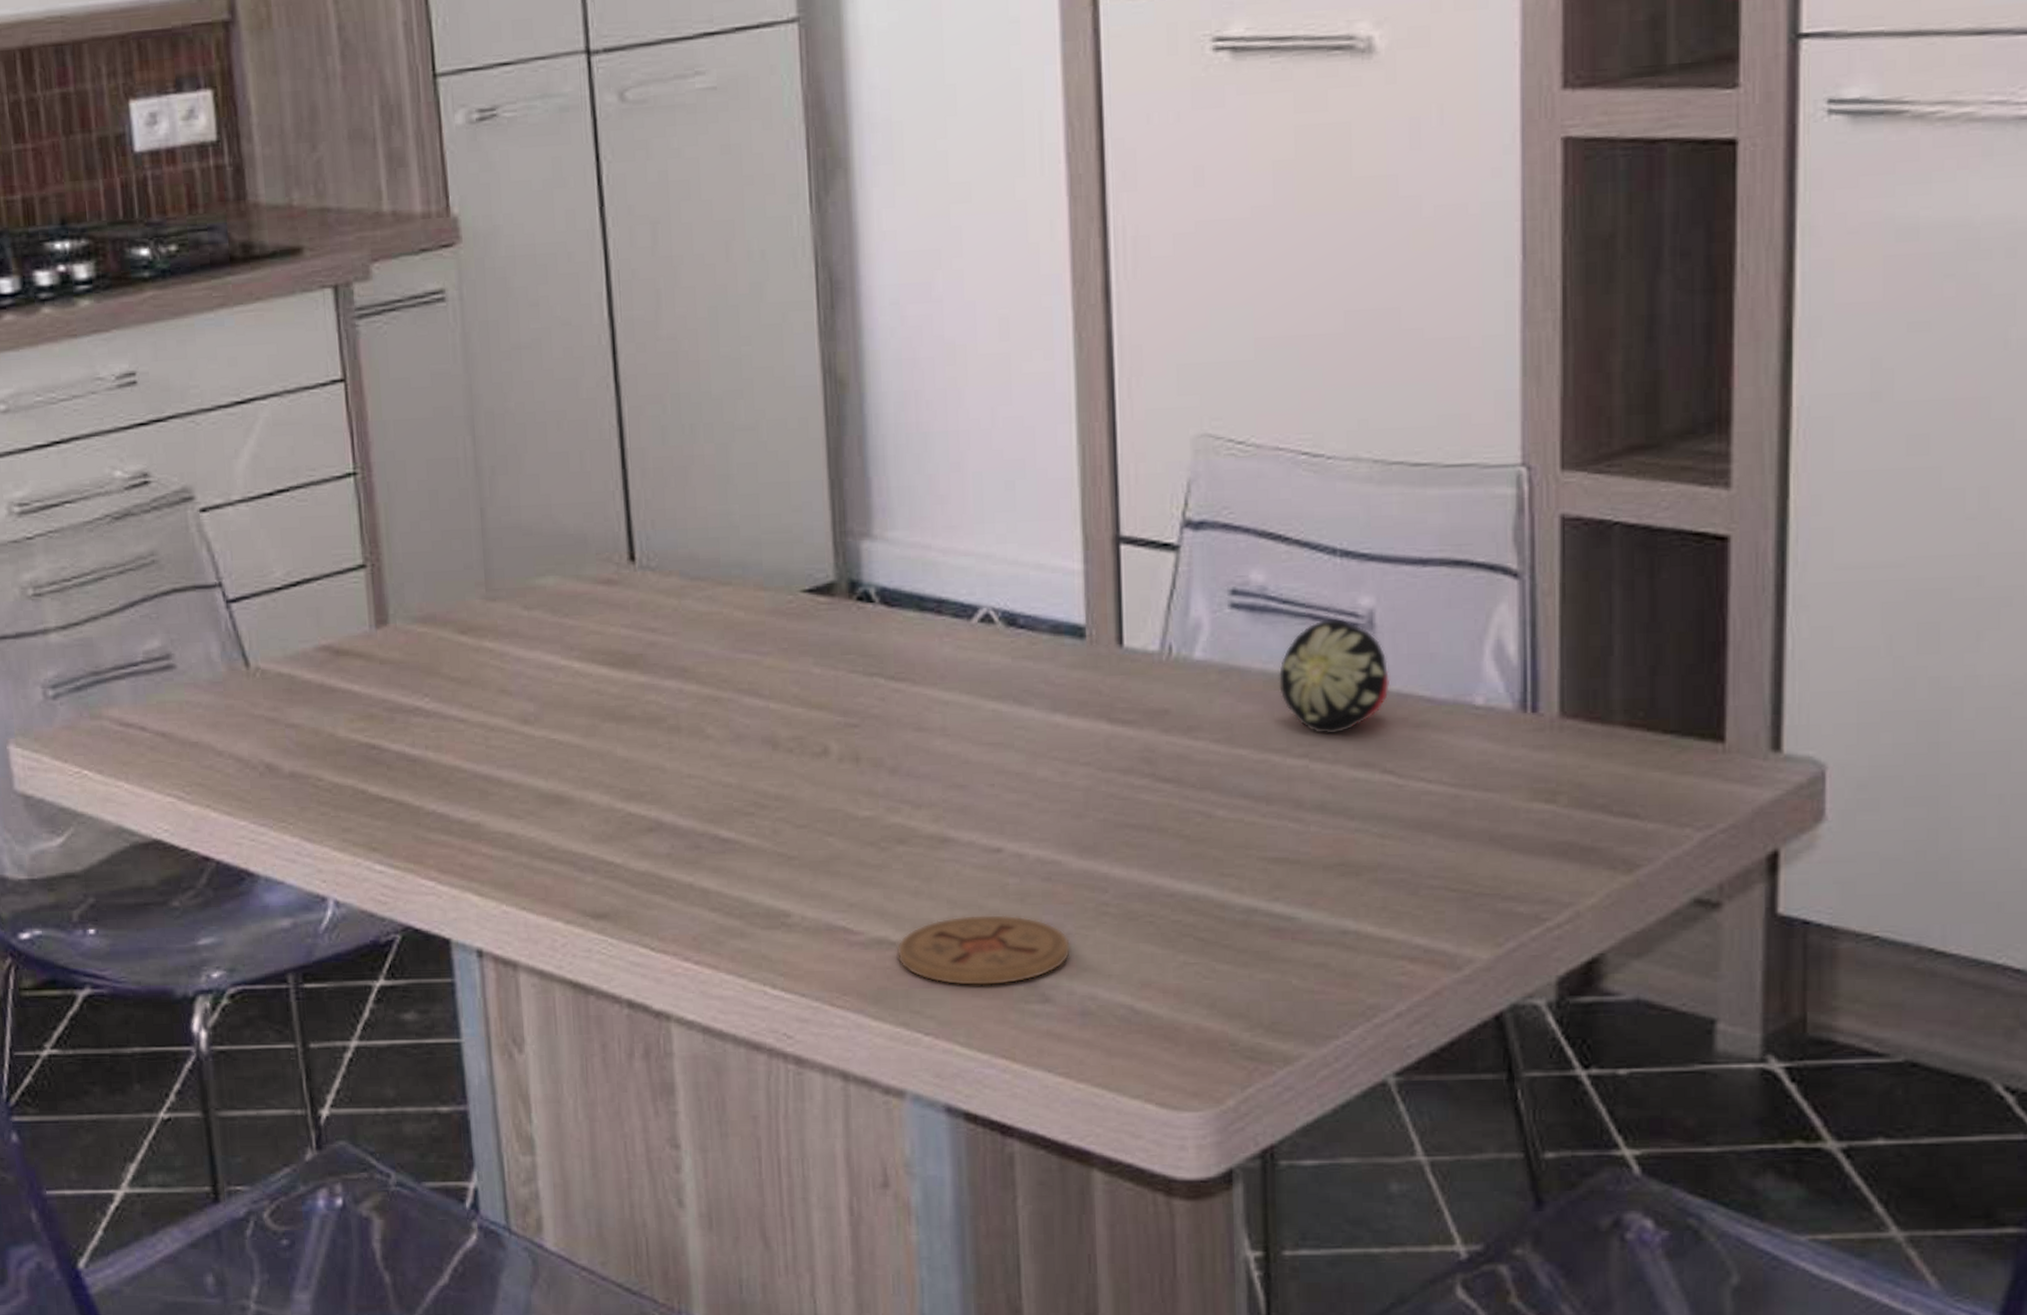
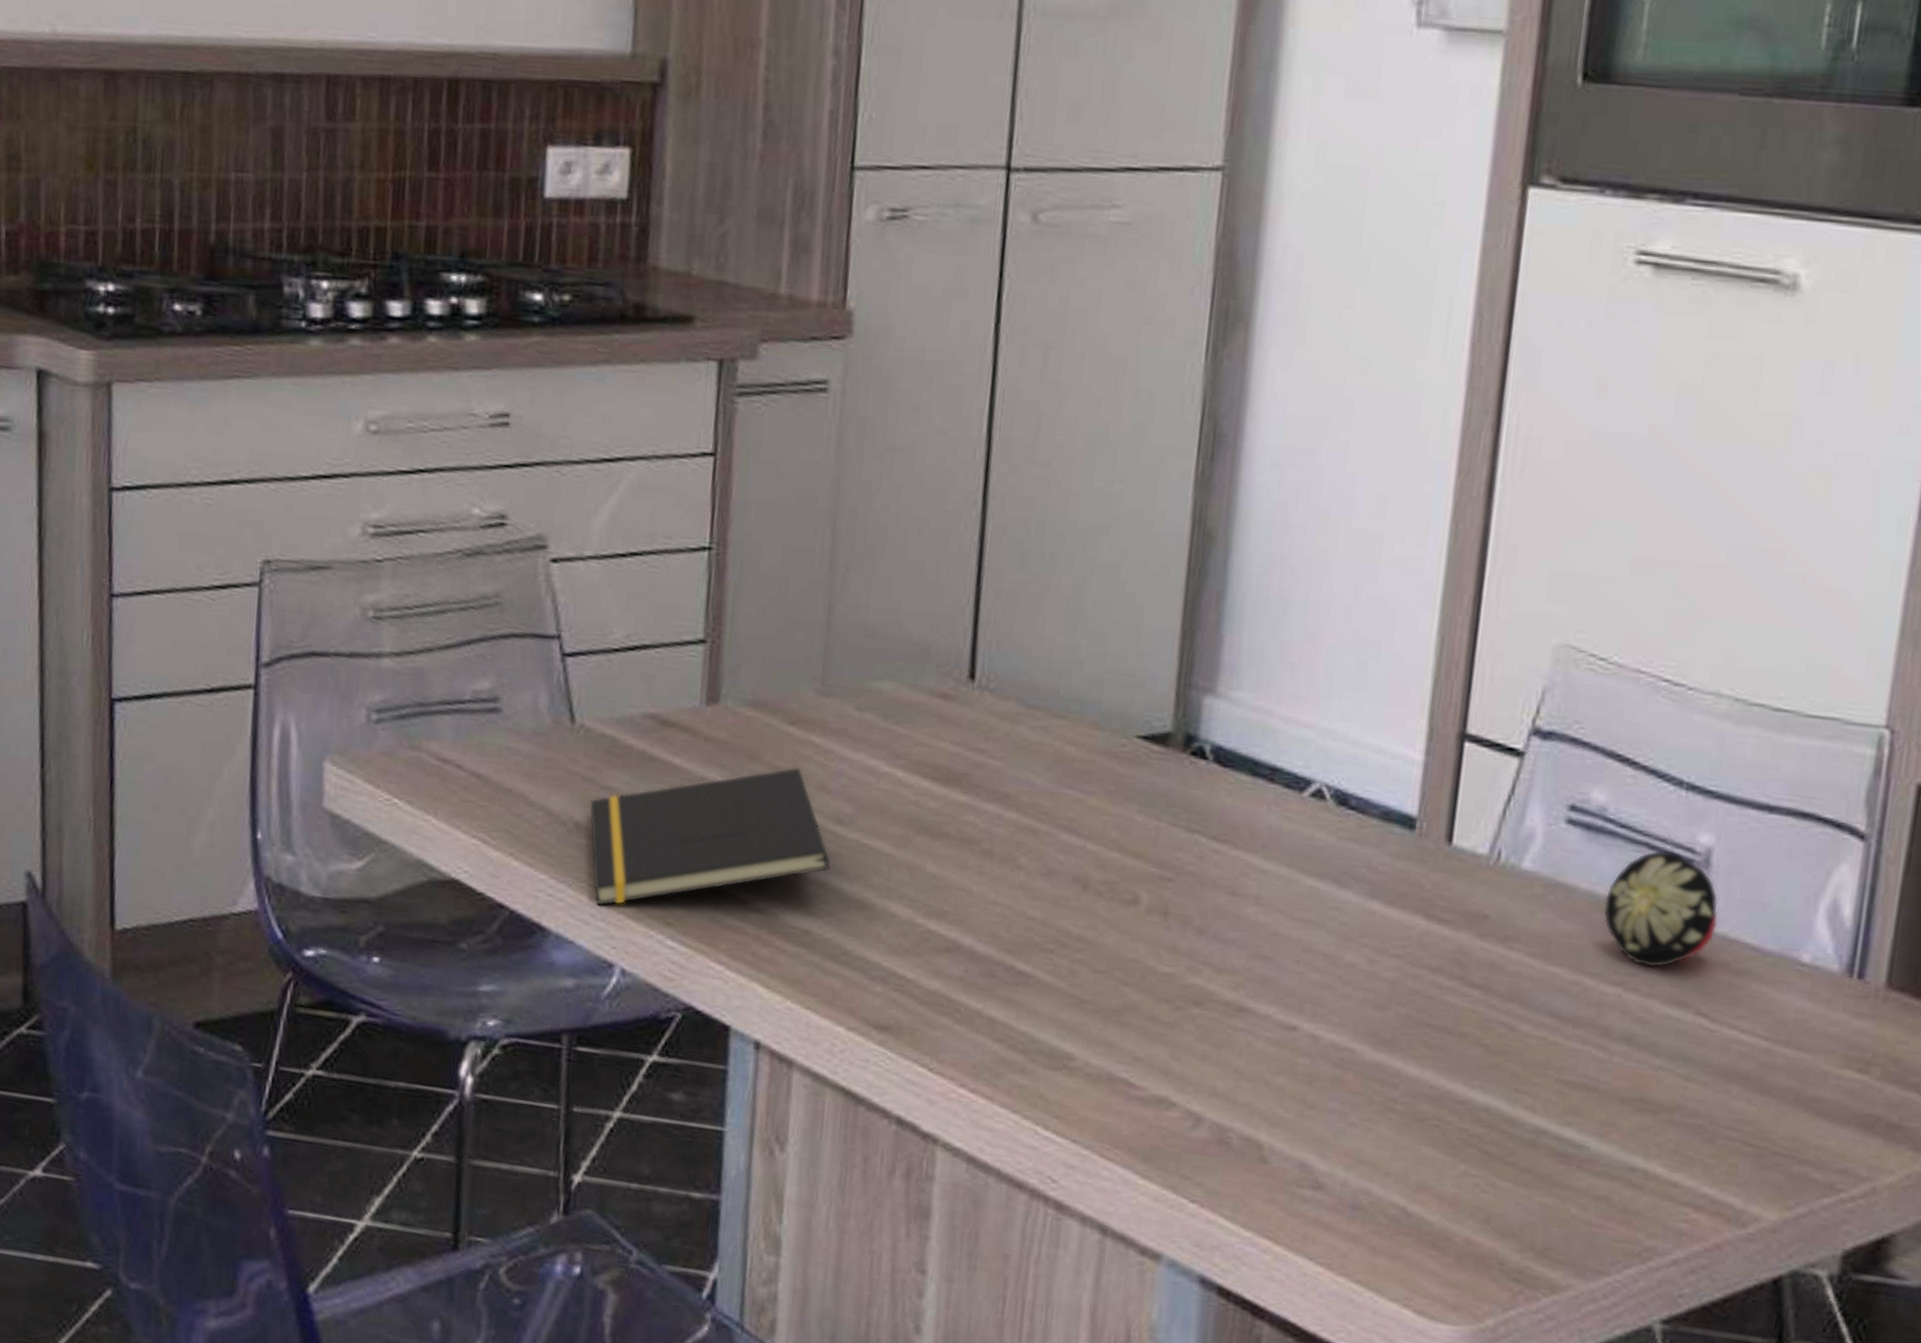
notepad: none [276,675,523,842] -> present [589,767,831,906]
coaster: present [896,914,1071,986] -> none [1174,1088,1353,1165]

